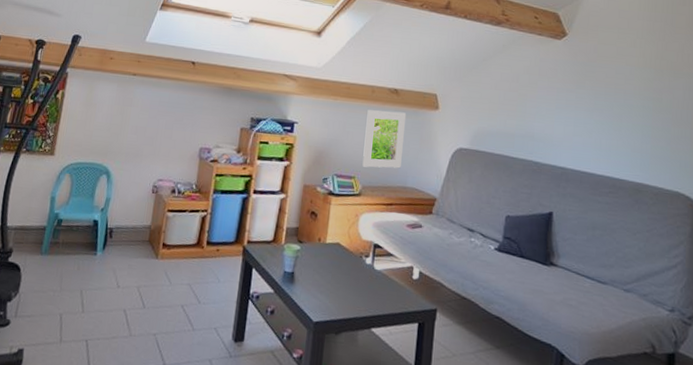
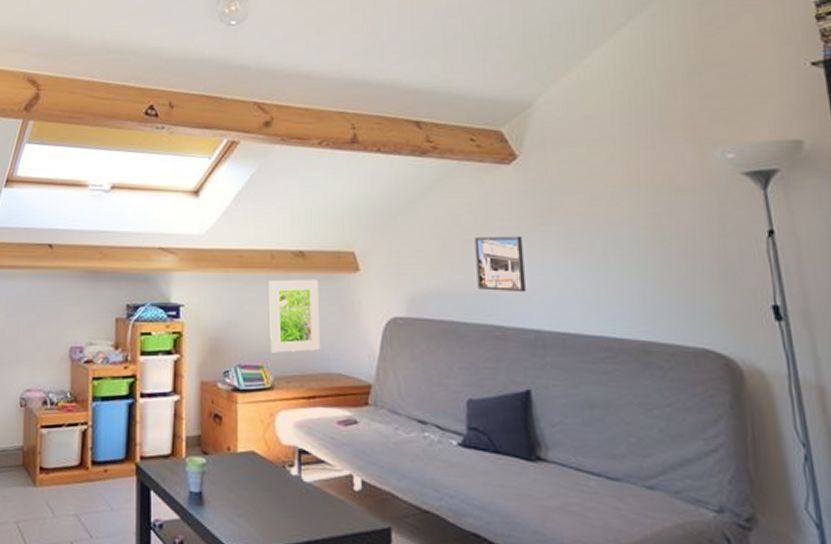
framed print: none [525,92,562,138] -> present [474,235,526,293]

